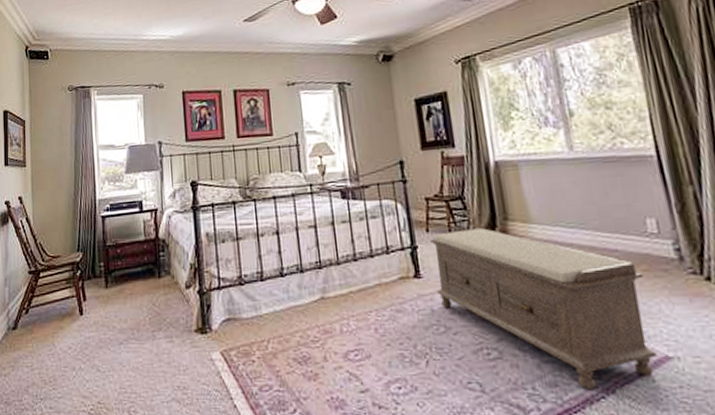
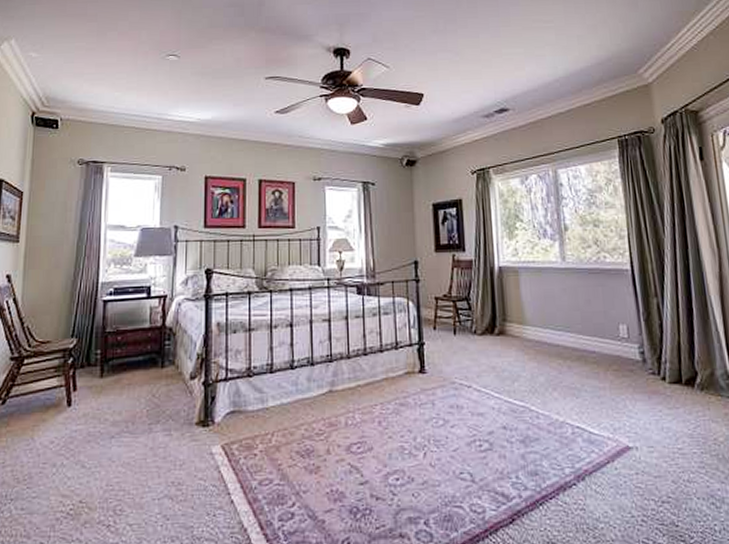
bench: present [430,226,657,390] -> none [437,326,620,478]

